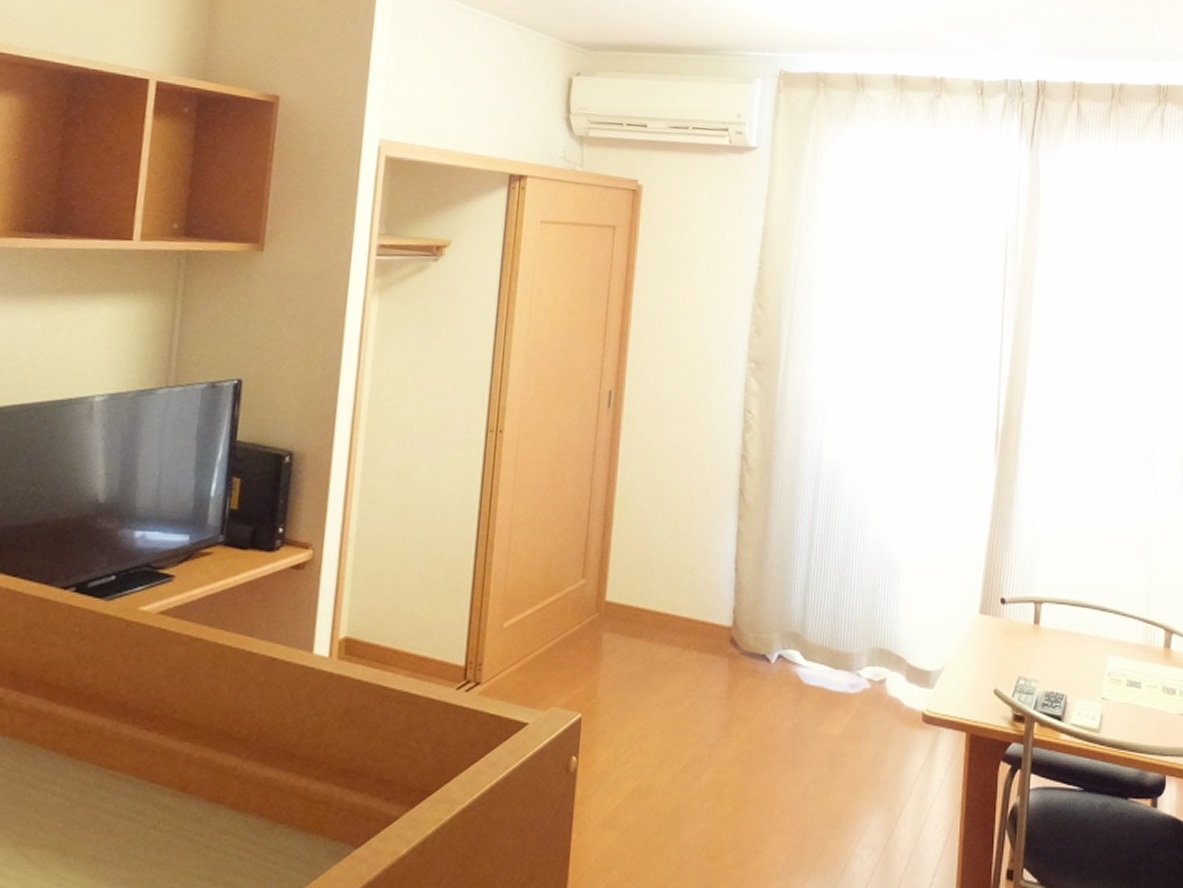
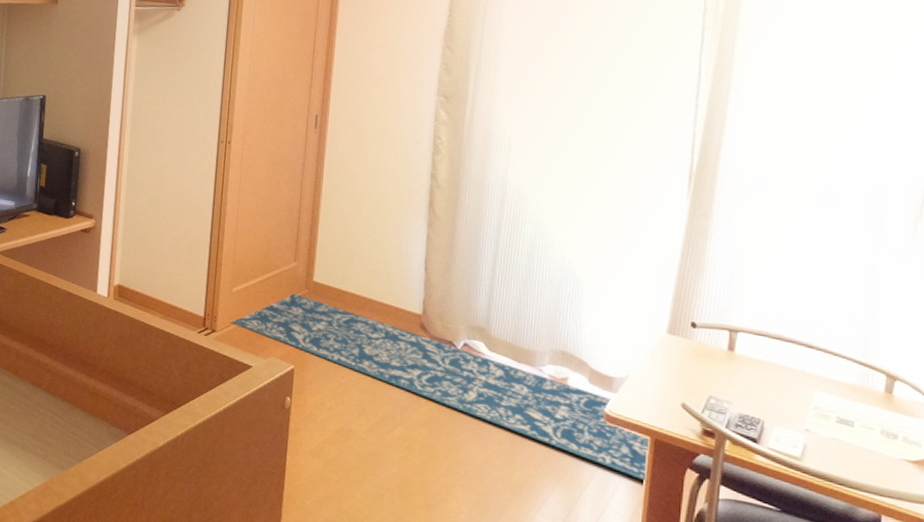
rug: none [498,618,965,785] -> present [229,291,648,482]

